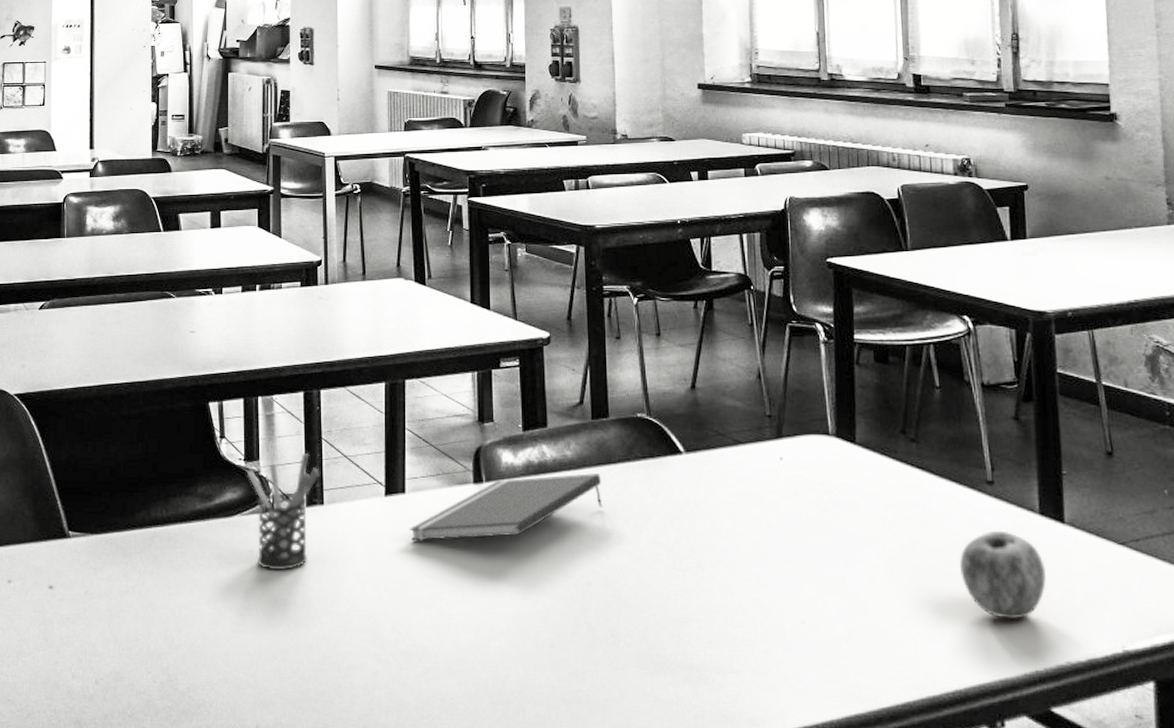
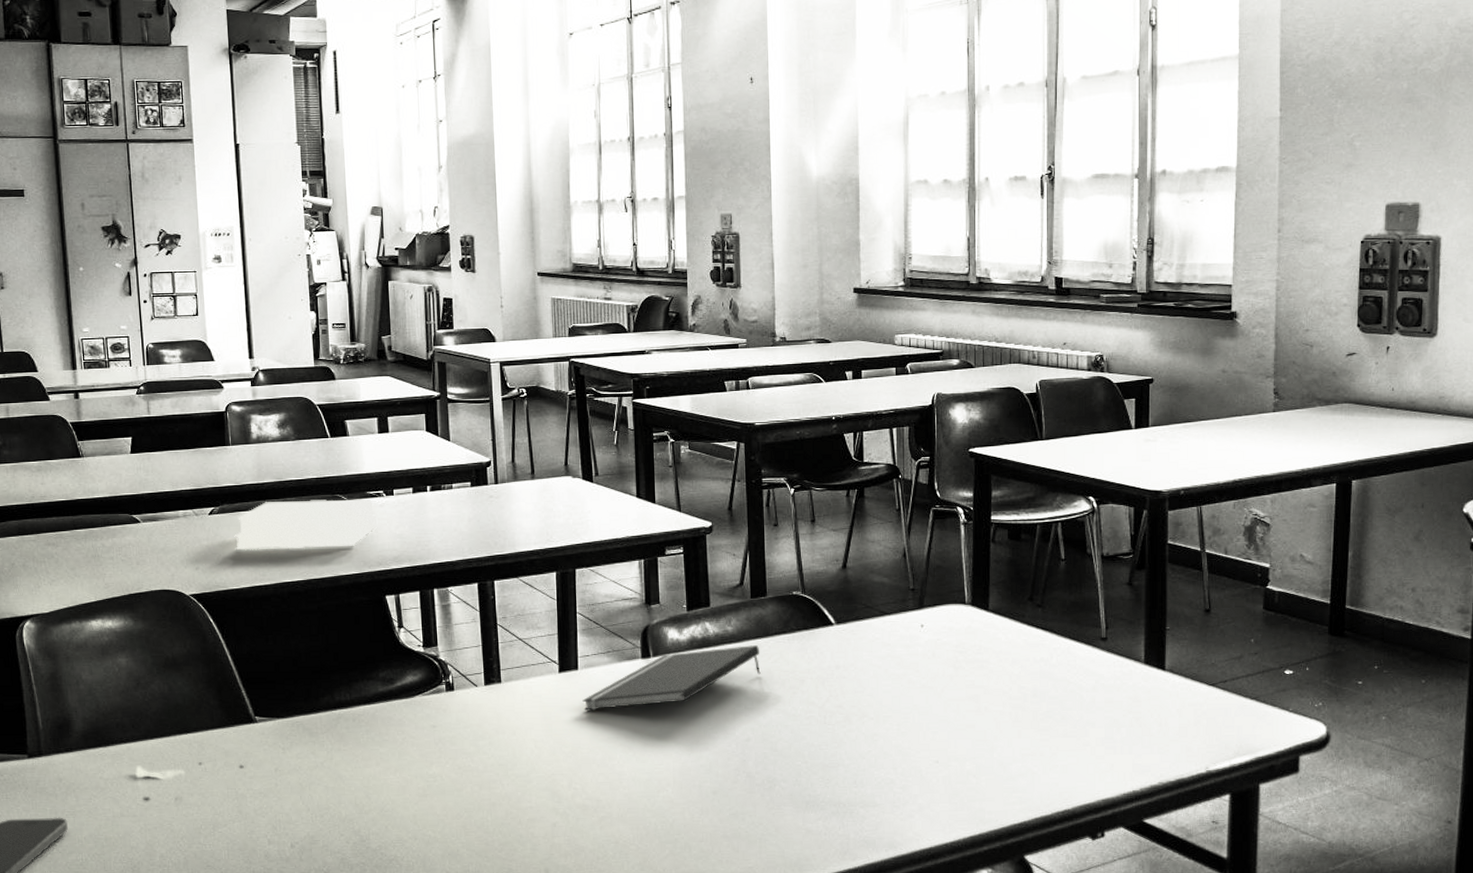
bible: none [62,296,205,349] -> present [234,499,378,550]
pen holder: present [247,453,320,571] -> none [427,638,497,742]
apple: present [960,530,1046,620] -> none [1074,678,1147,752]

